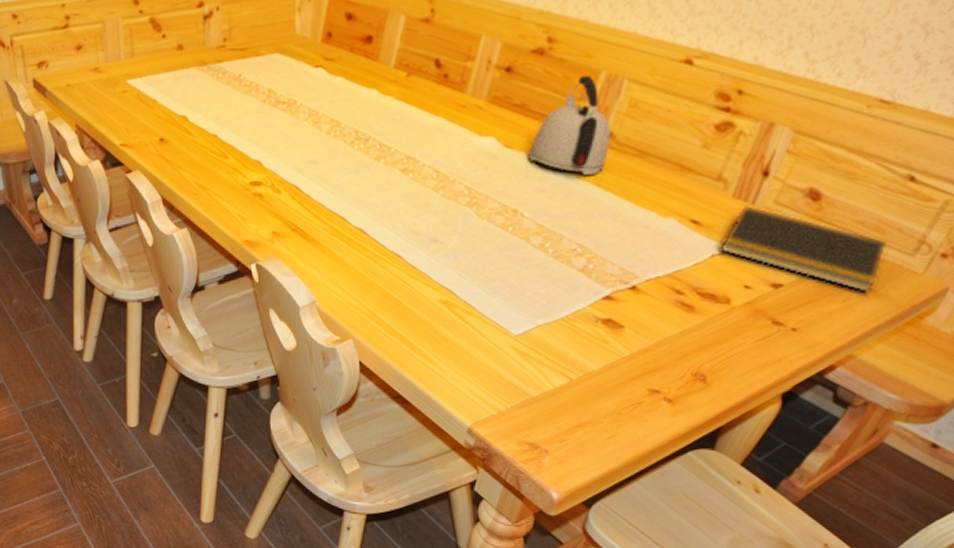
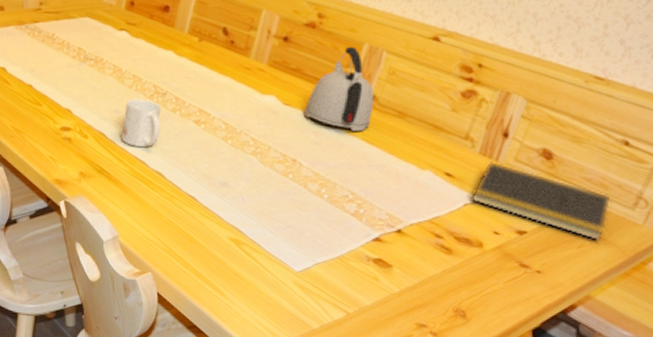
mug: none [318,146,363,202] -> present [121,99,161,148]

